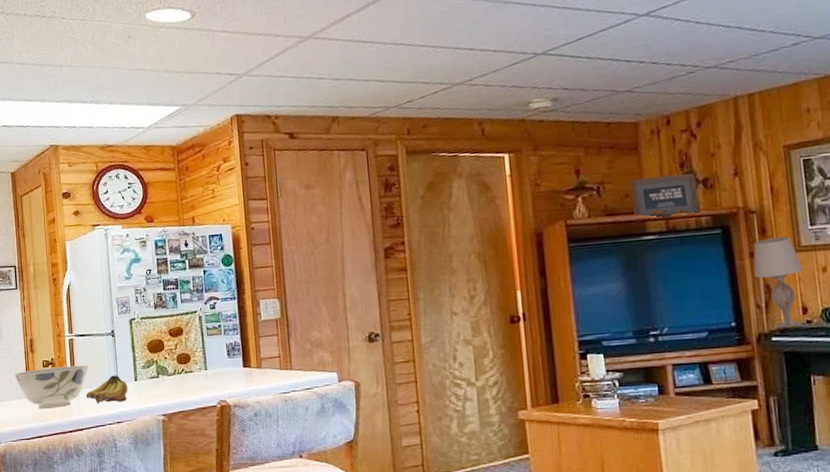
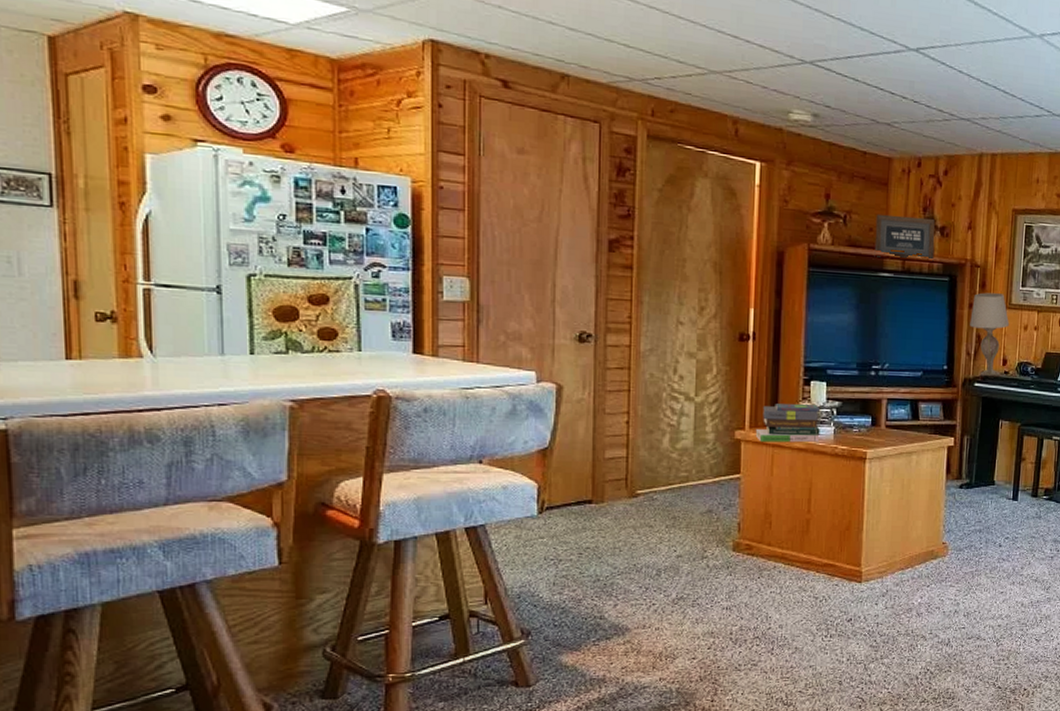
bowl: present [14,365,88,409] -> none [42,322,175,378]
fruit: present [86,375,128,404] -> none [168,343,239,379]
books: none [537,377,605,420] -> present [755,404,820,443]

